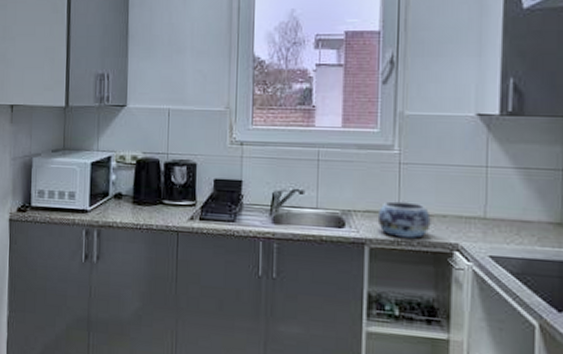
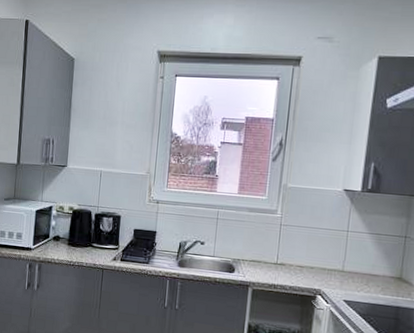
decorative bowl: present [377,201,431,239] -> none [260,254,302,284]

